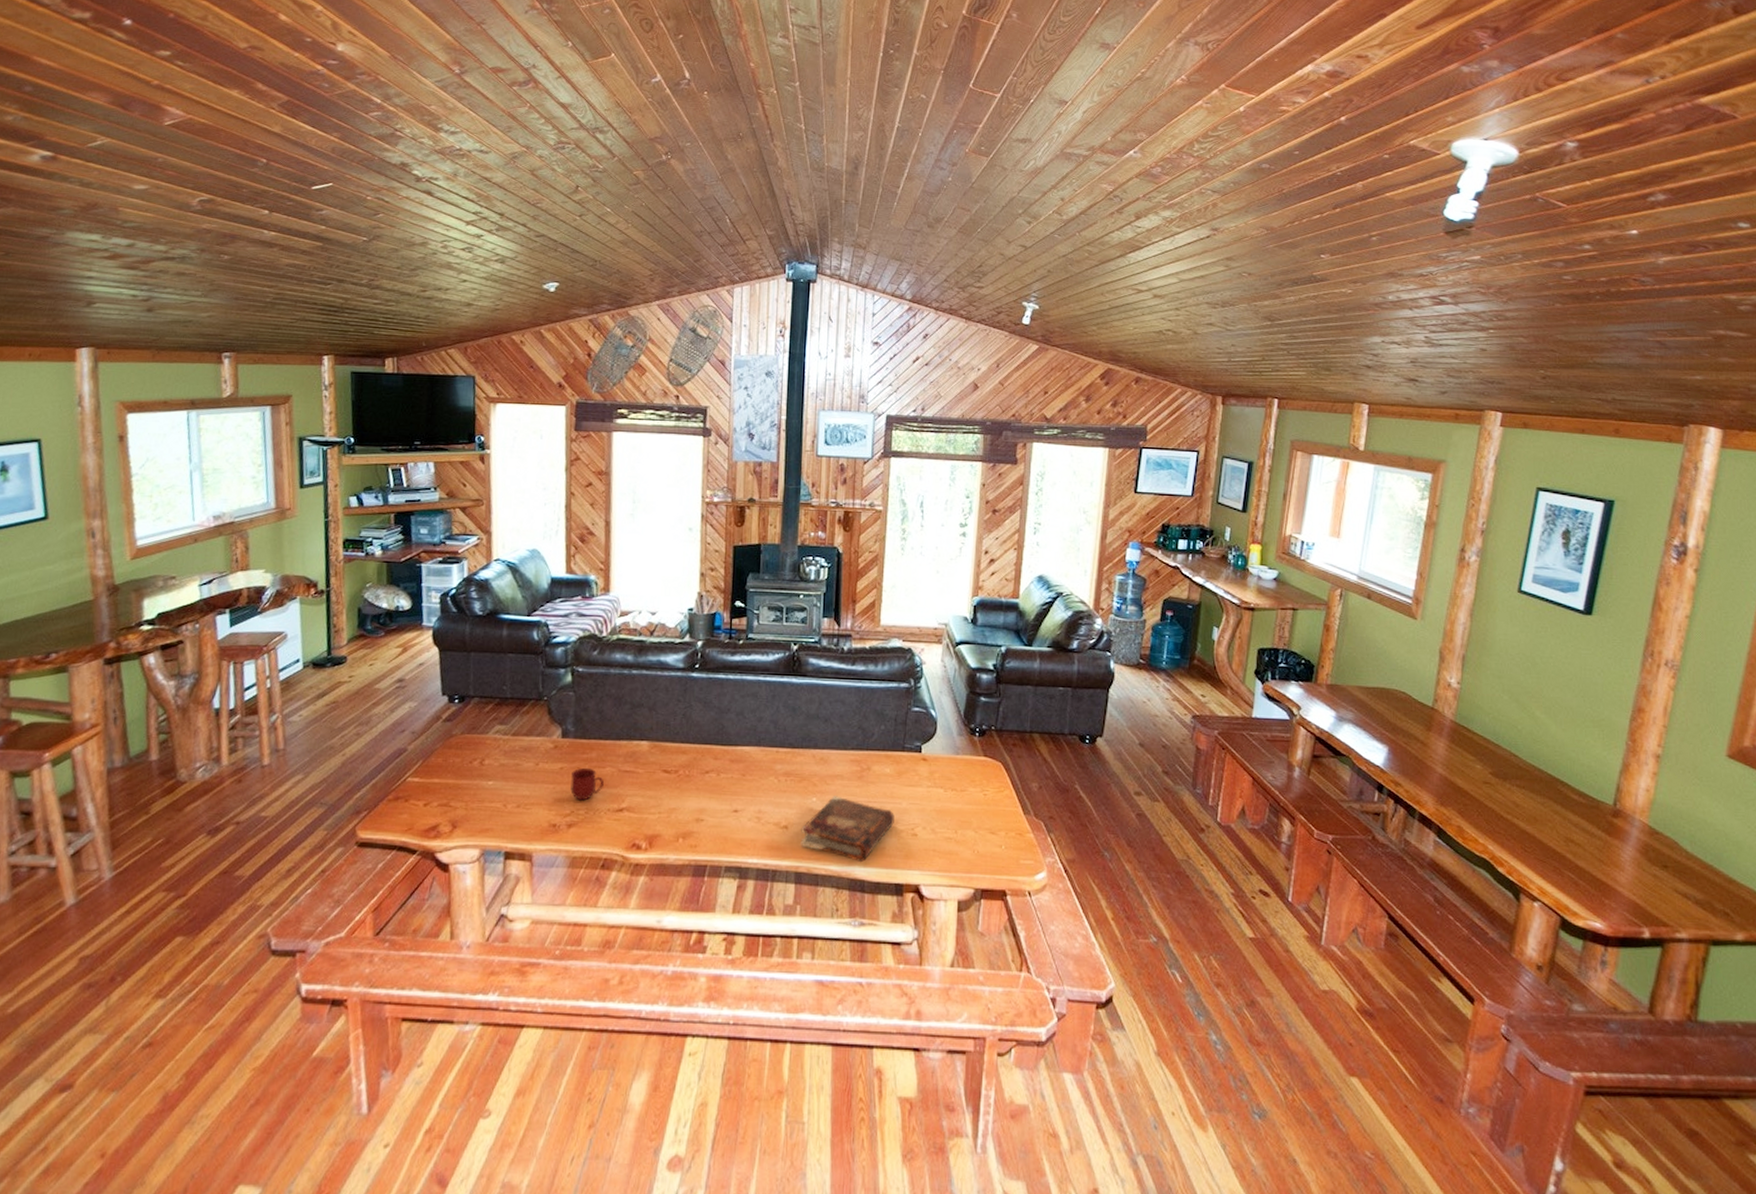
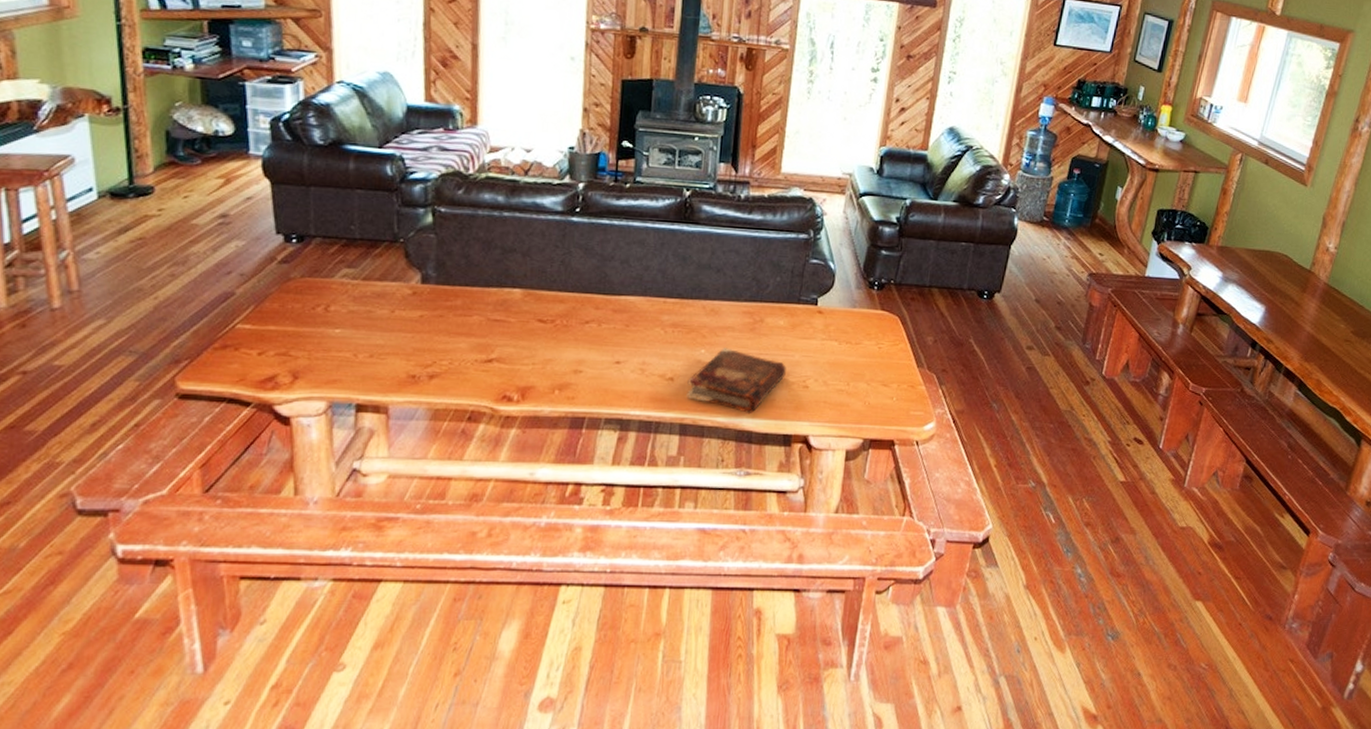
mug: present [570,767,605,801] -> none [432,315,472,351]

